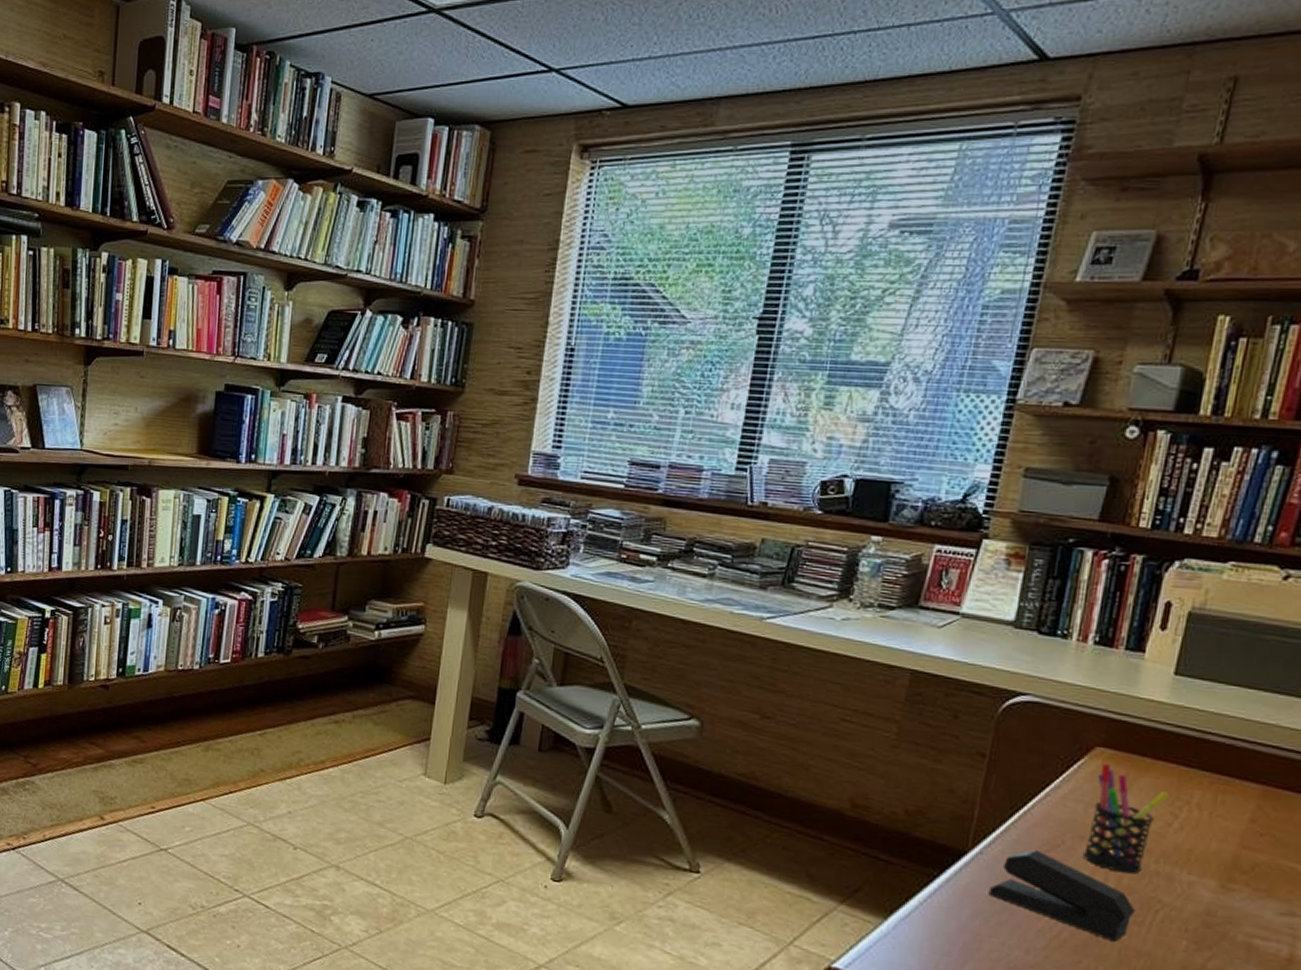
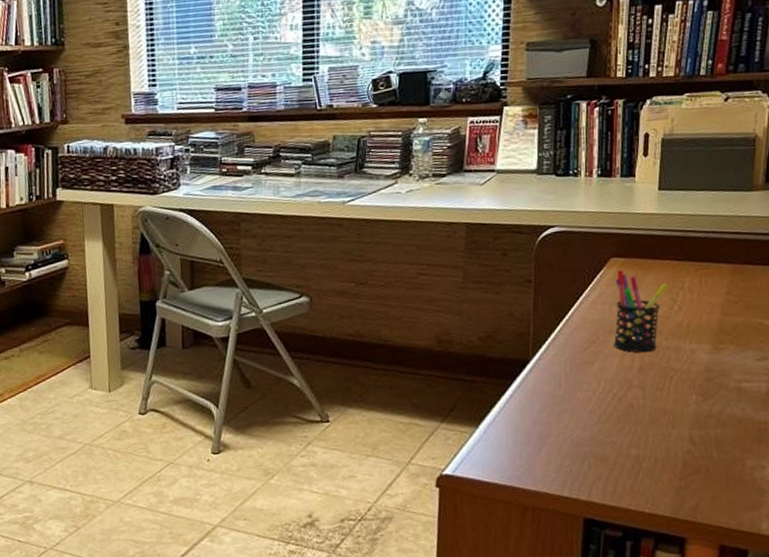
stapler: present [988,849,1136,943] -> none [549,348,657,408]

